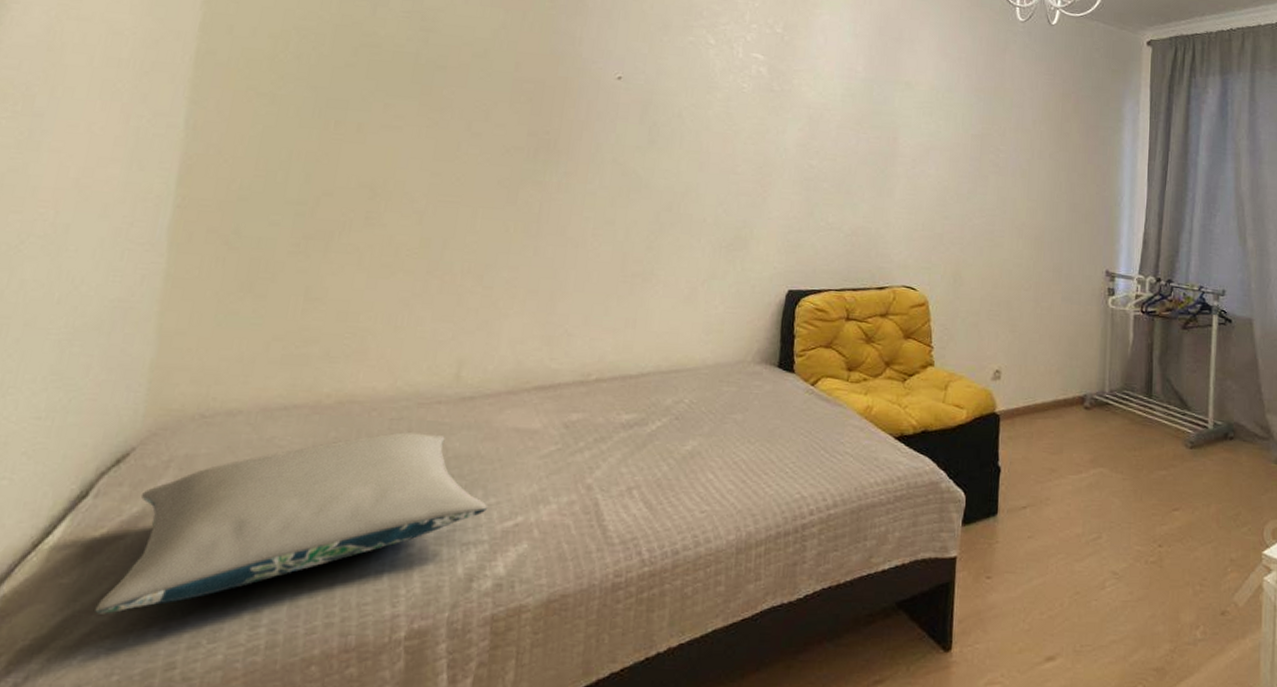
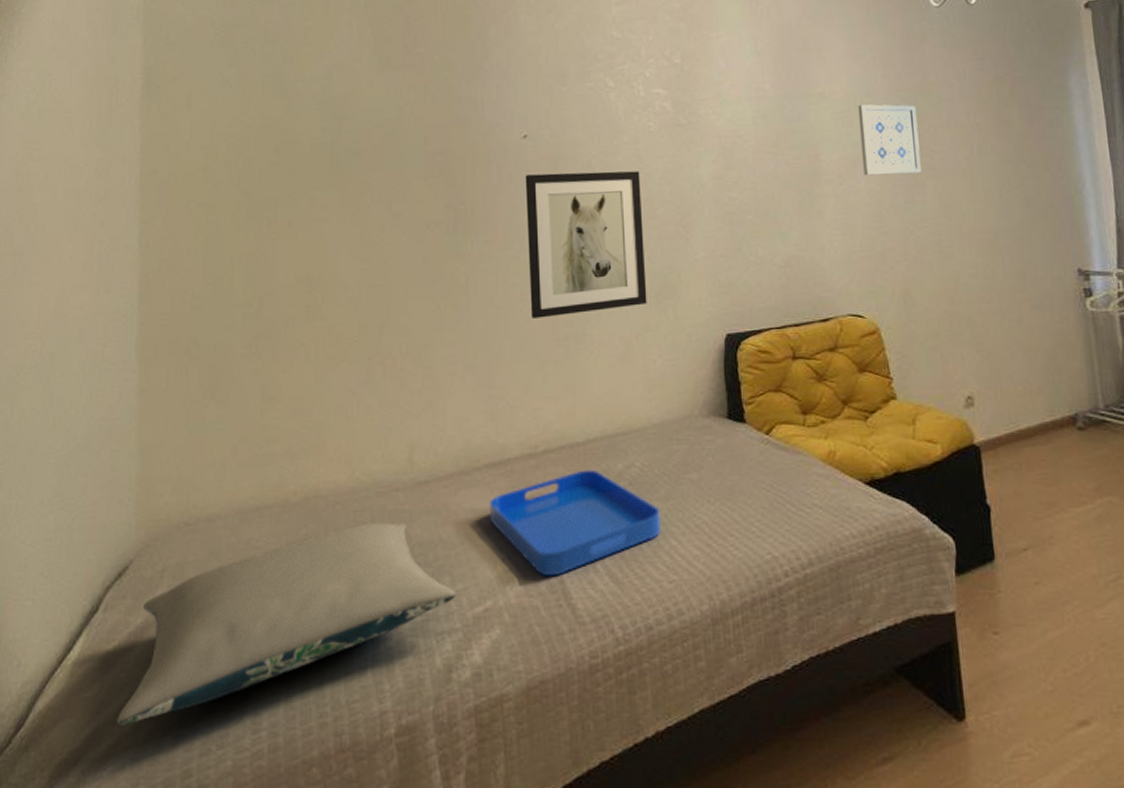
serving tray: none [531,401,702,498] -> present [489,469,662,577]
wall art: none [601,115,728,254] -> present [525,171,647,318]
wall art: none [935,99,990,168] -> present [857,104,922,176]

